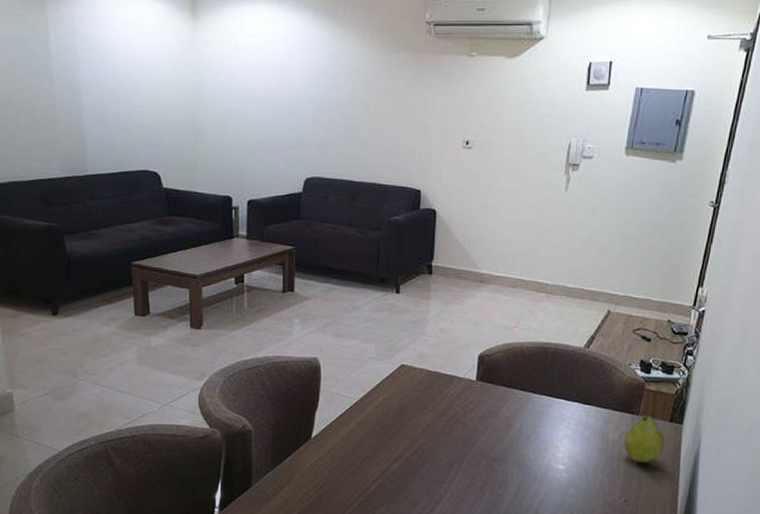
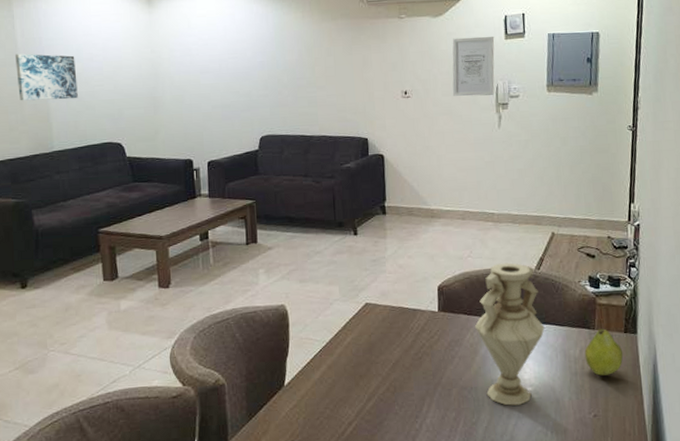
wall art: none [48,64,114,120] -> present [14,53,78,101]
vase: none [512,337,586,482] -> present [474,262,545,406]
wall art: none [519,84,574,155] -> present [452,36,495,97]

